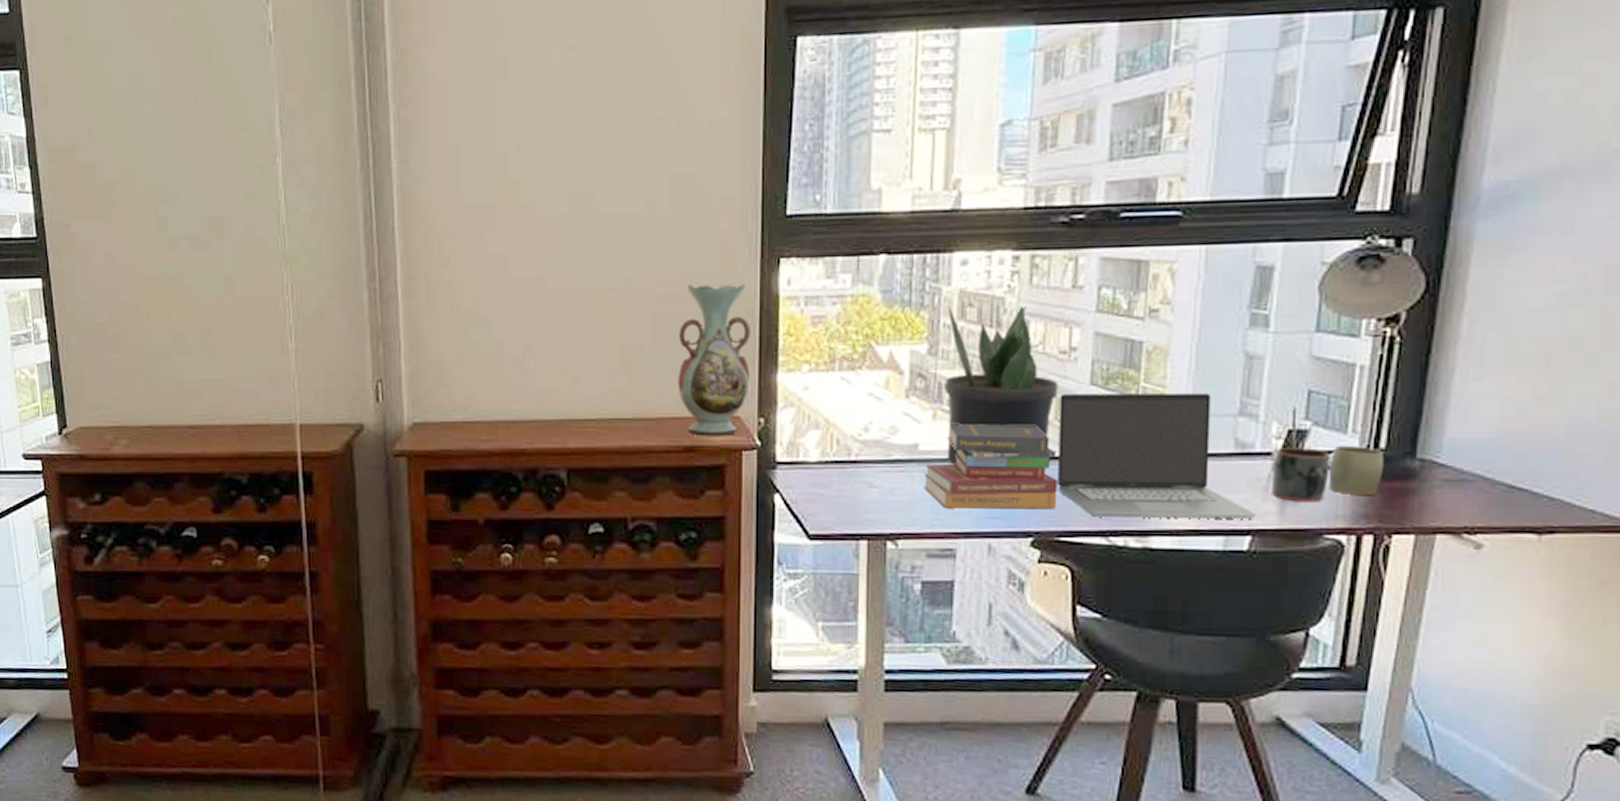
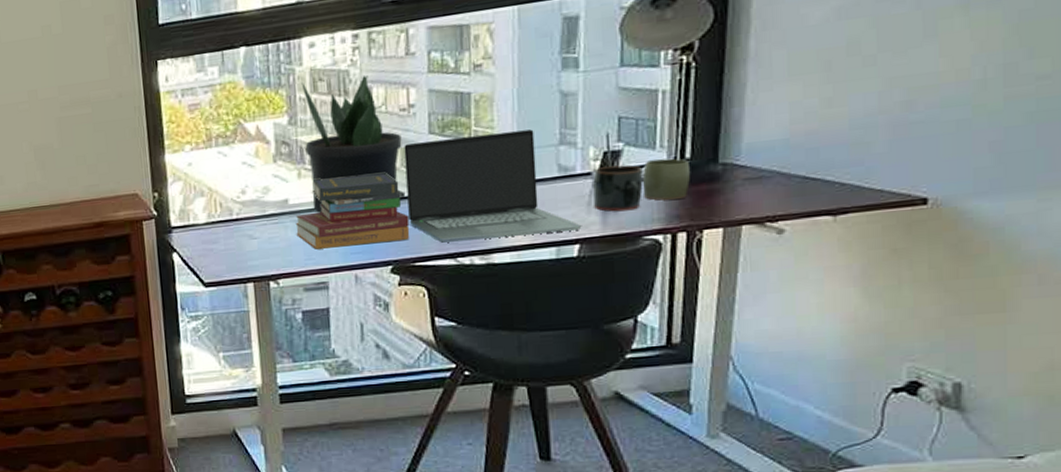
decorative vase: present [677,283,751,437] -> none [80,85,143,214]

